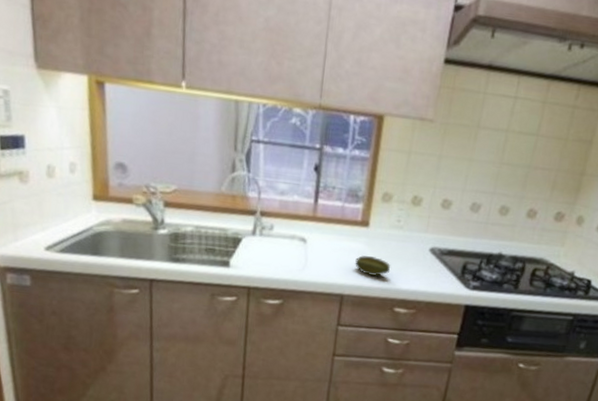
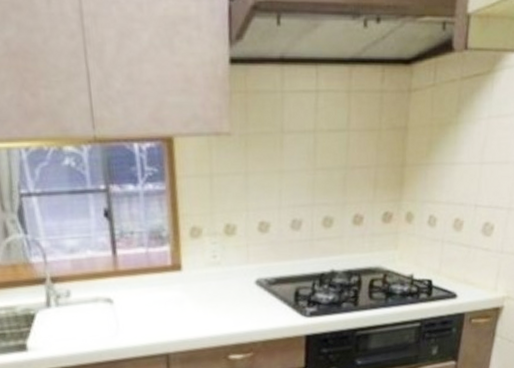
fruit: present [355,255,391,277] -> none [174,303,216,326]

